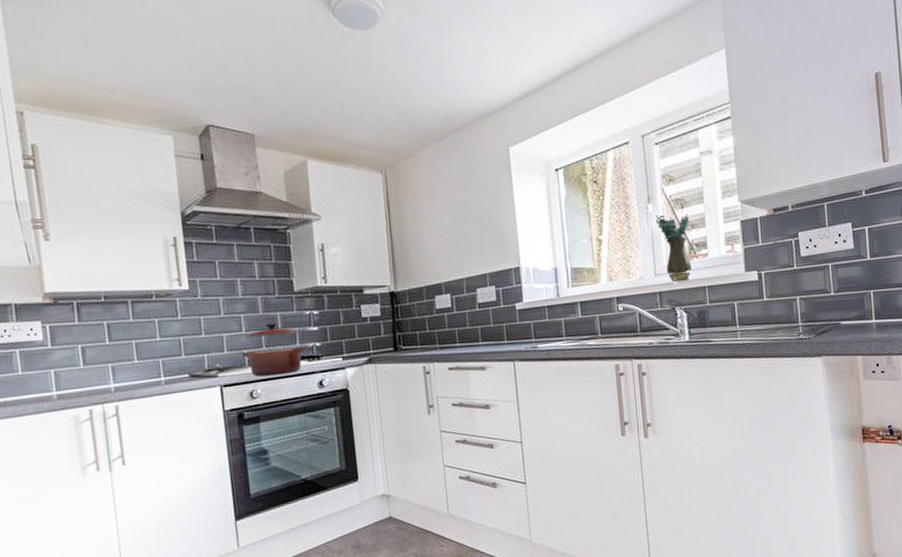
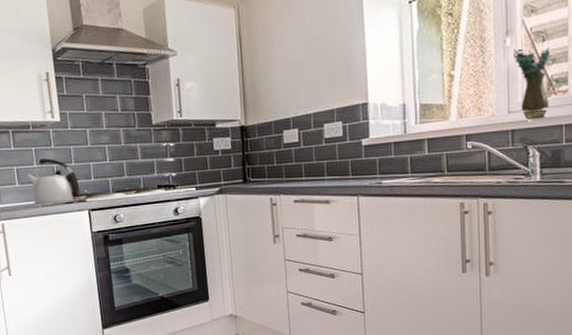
kettle: none [146,330,212,385] -> present [25,158,81,207]
saucepan: present [241,323,308,378] -> none [106,154,165,204]

